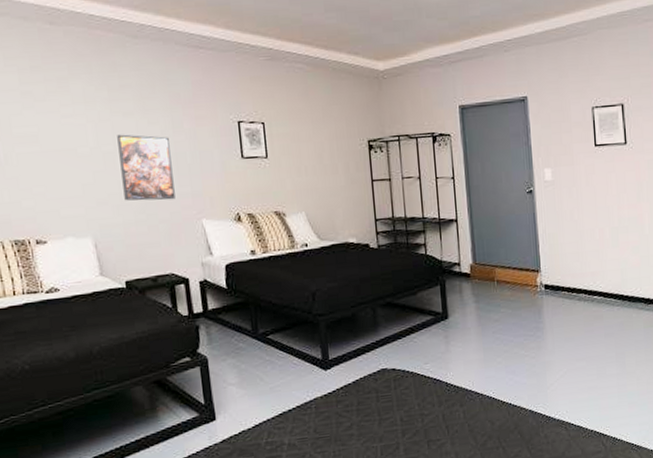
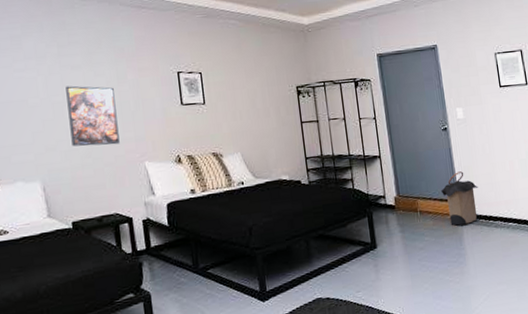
laundry hamper: none [521,239,563,297] -> present [440,171,479,226]

